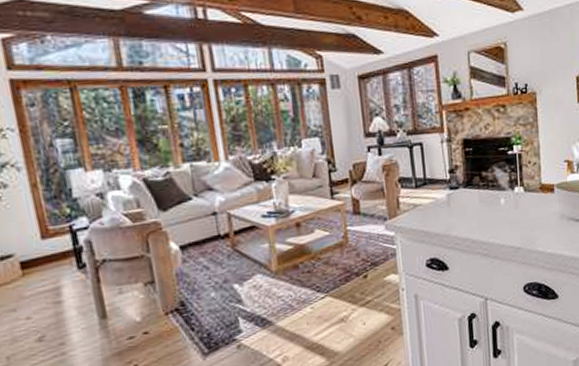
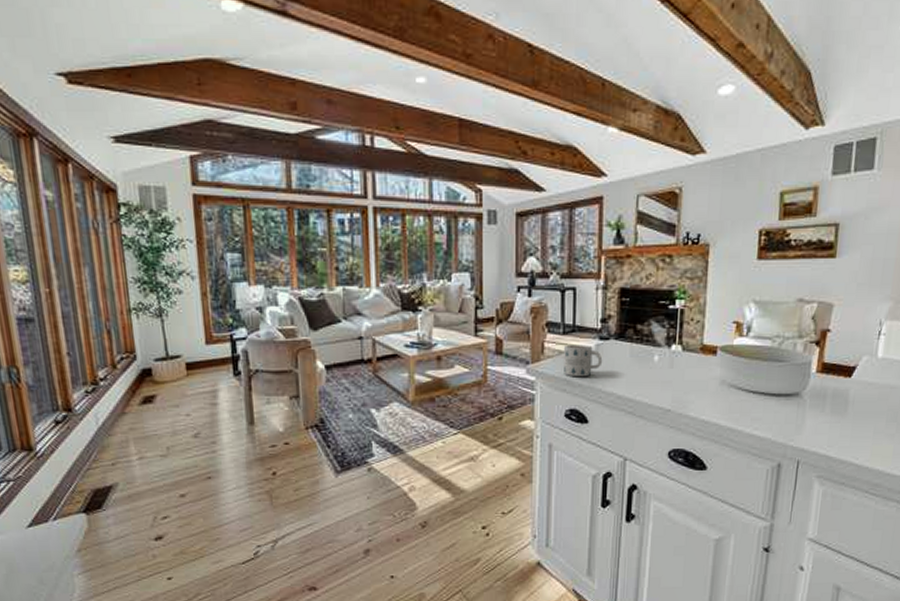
mug: none [417,195,455,228] -> present [563,345,603,377]

